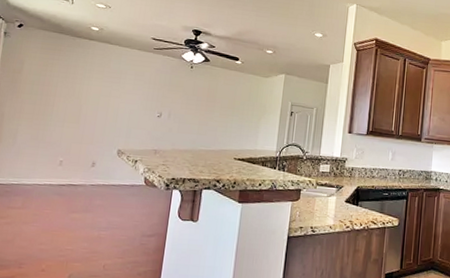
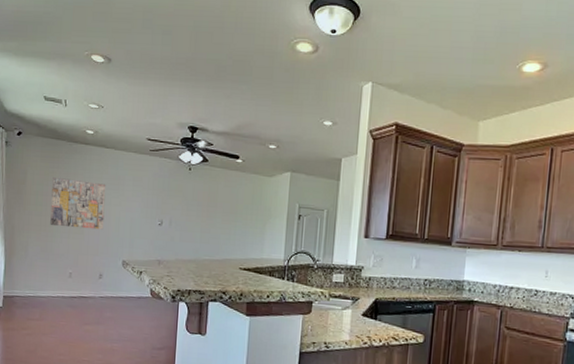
wall art: none [44,67,107,120] -> present [50,176,106,230]

